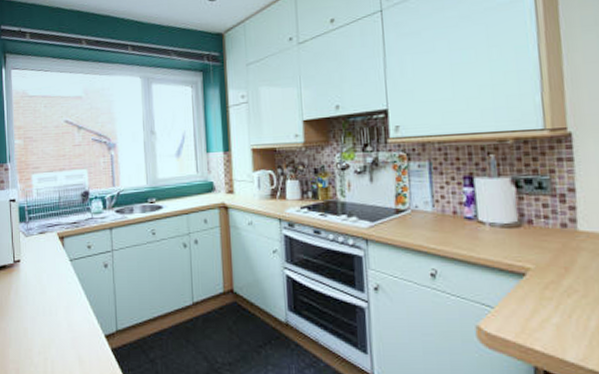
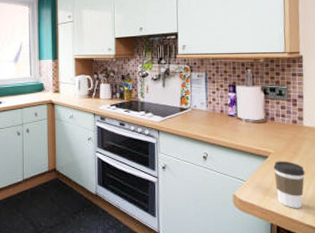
coffee cup: none [534,280,584,346] -> present [273,161,305,208]

